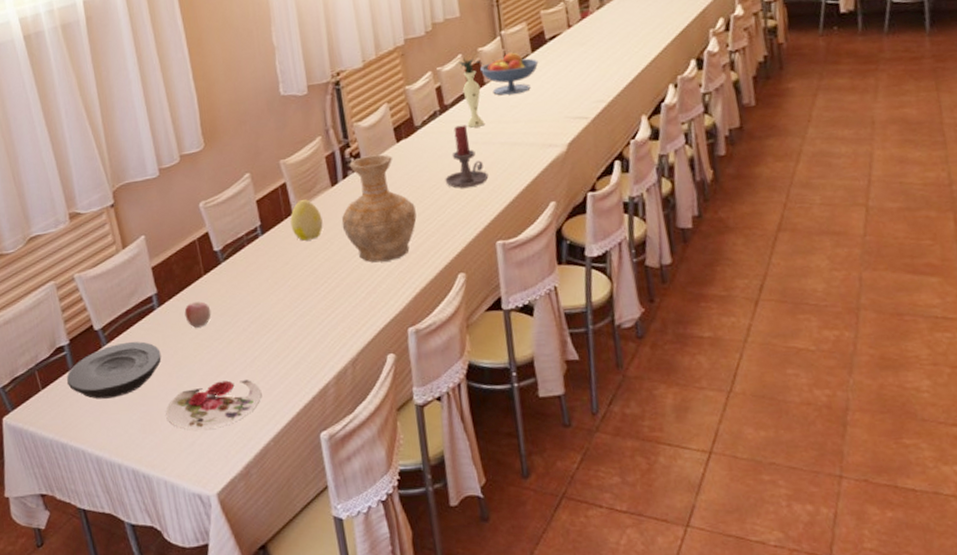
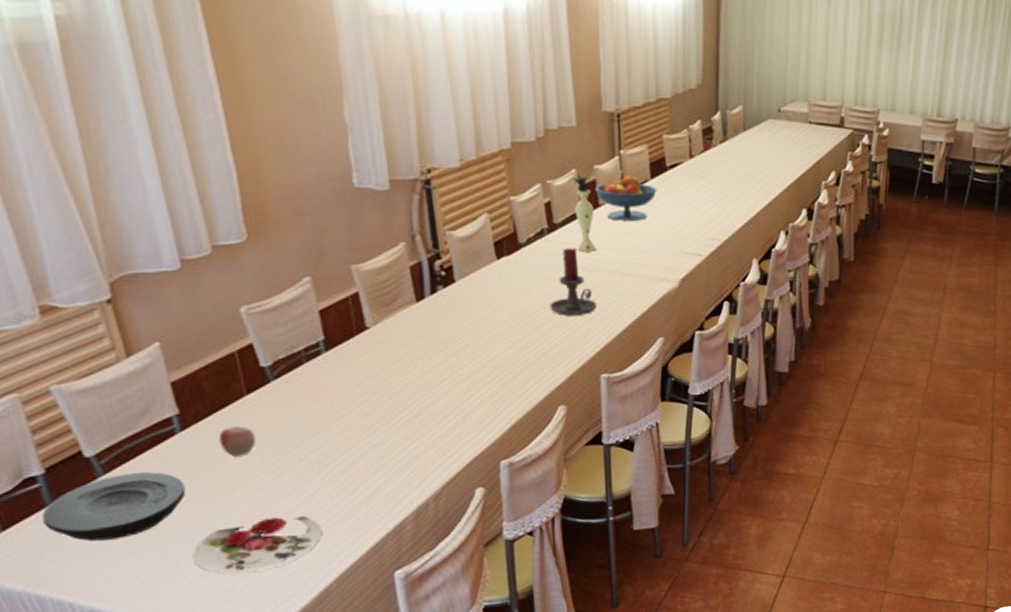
decorative egg: present [290,199,323,241] -> none [363,314,405,361]
vase: present [341,154,417,263] -> none [427,270,516,390]

